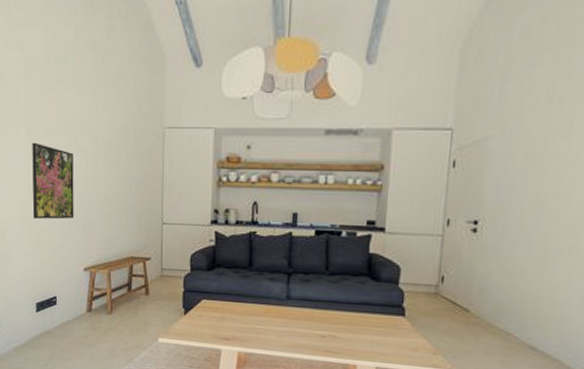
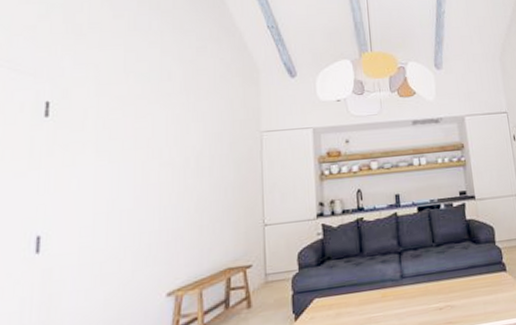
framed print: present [32,142,74,220] -> none [97,160,156,246]

